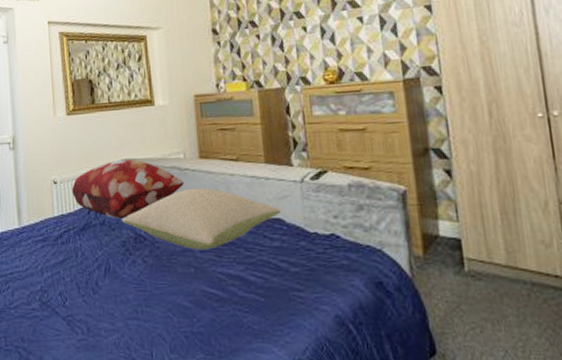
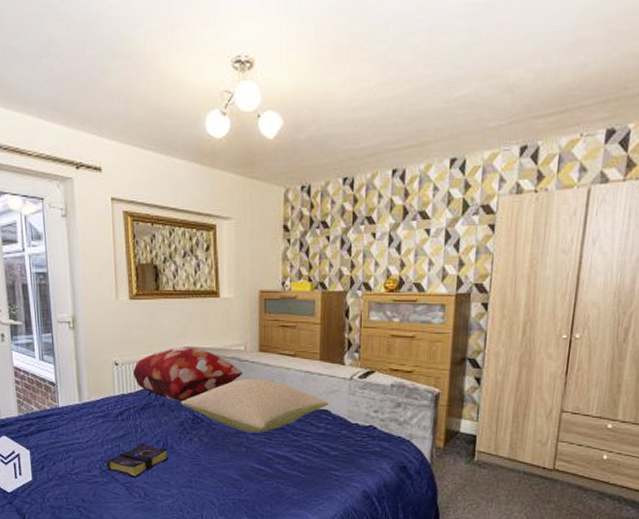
book: none [46,269,111,310] -> present [106,444,168,478]

